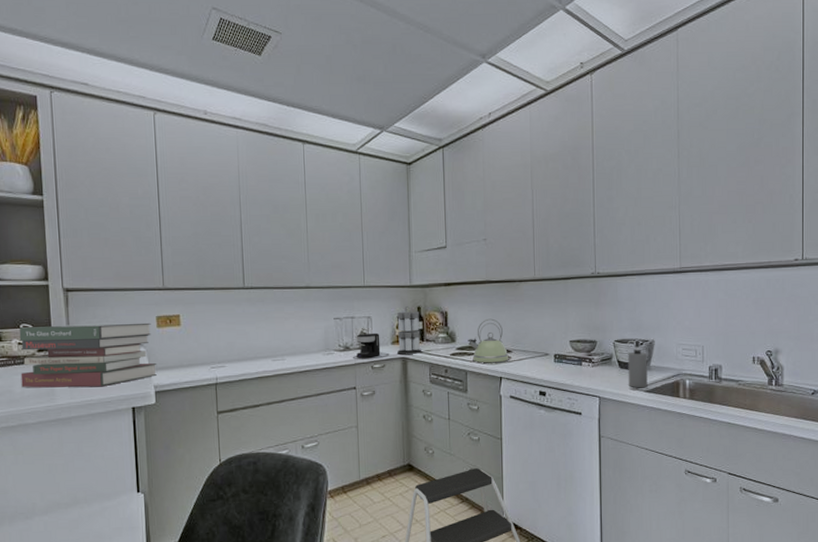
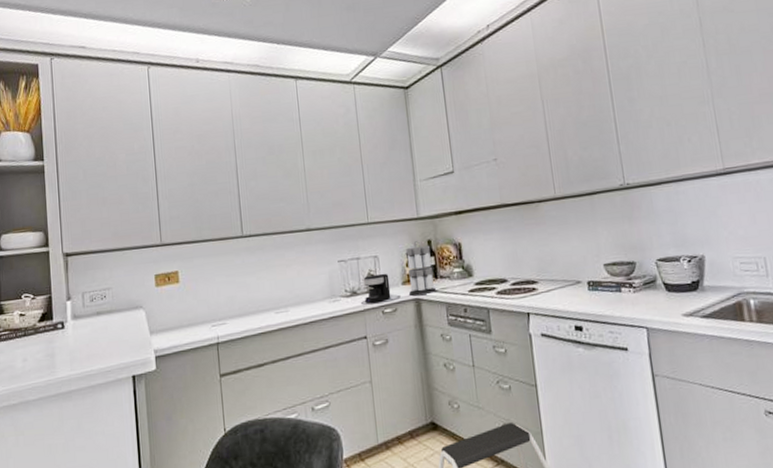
books: present [19,322,157,388] -> none [20,282,157,362]
kettle: present [467,318,509,363] -> none [486,246,536,299]
soap dispenser: present [627,340,648,388] -> none [672,256,704,314]

